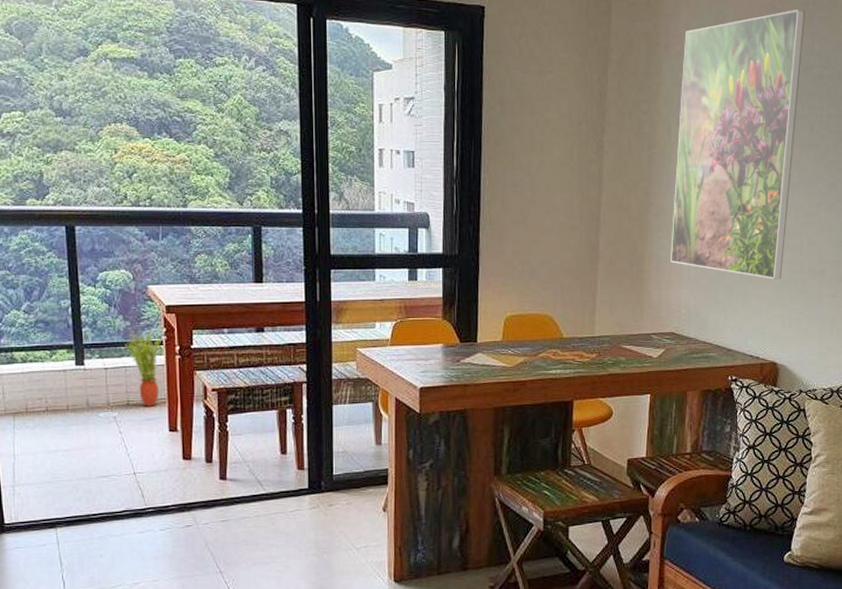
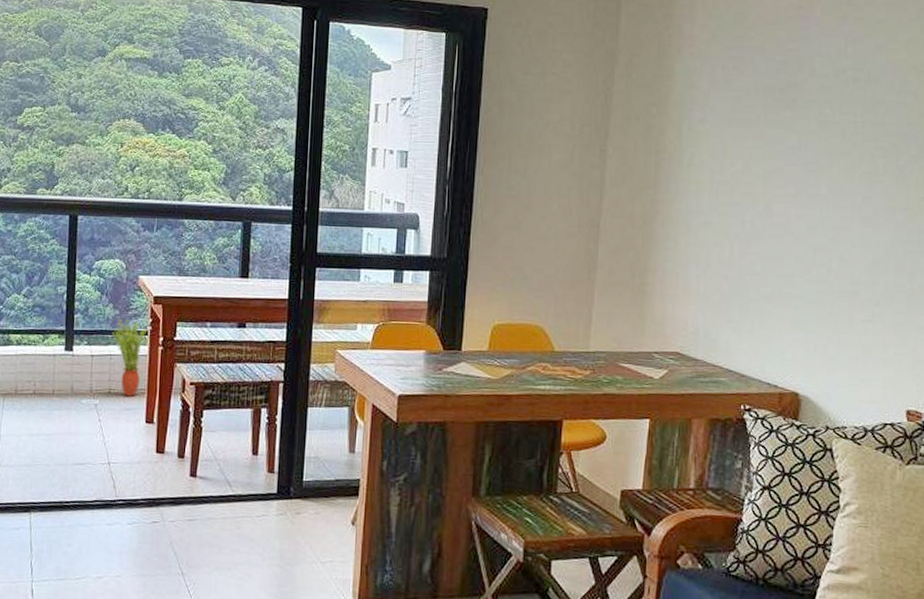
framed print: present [670,10,806,279] -> none [677,10,838,300]

